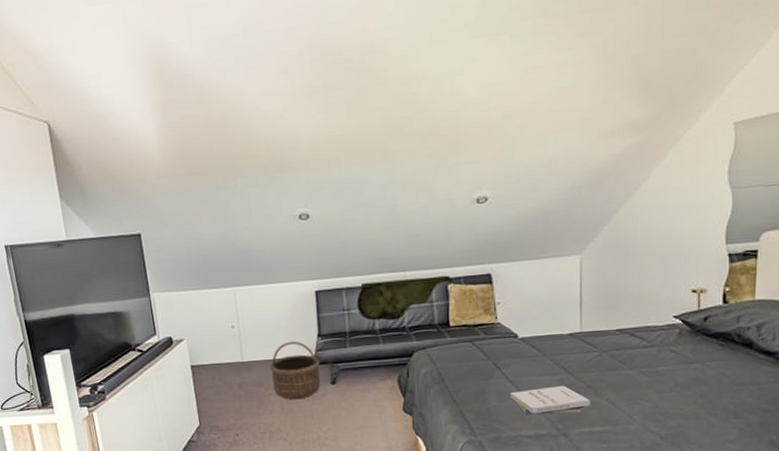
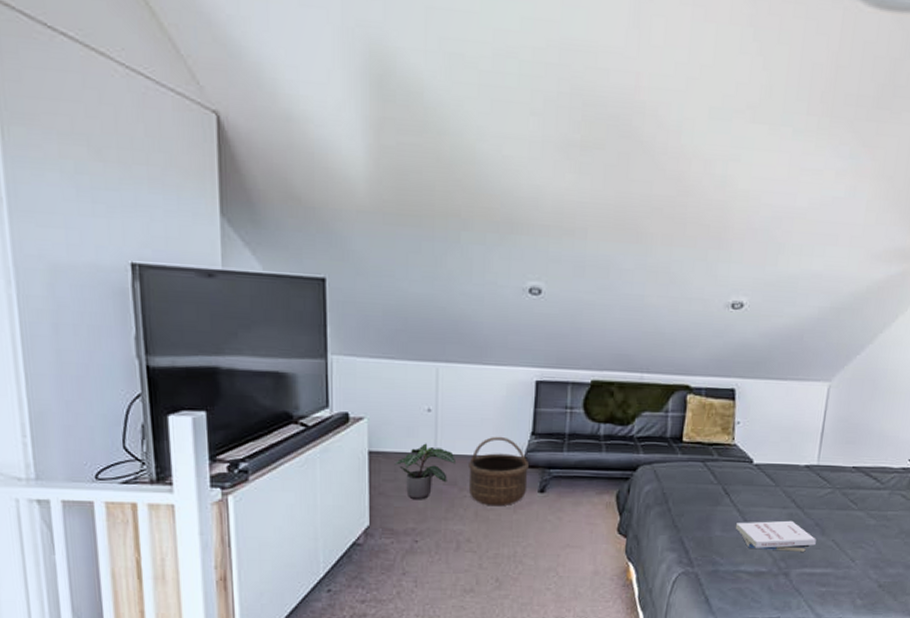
potted plant: none [212,354,260,401] -> present [394,443,455,500]

